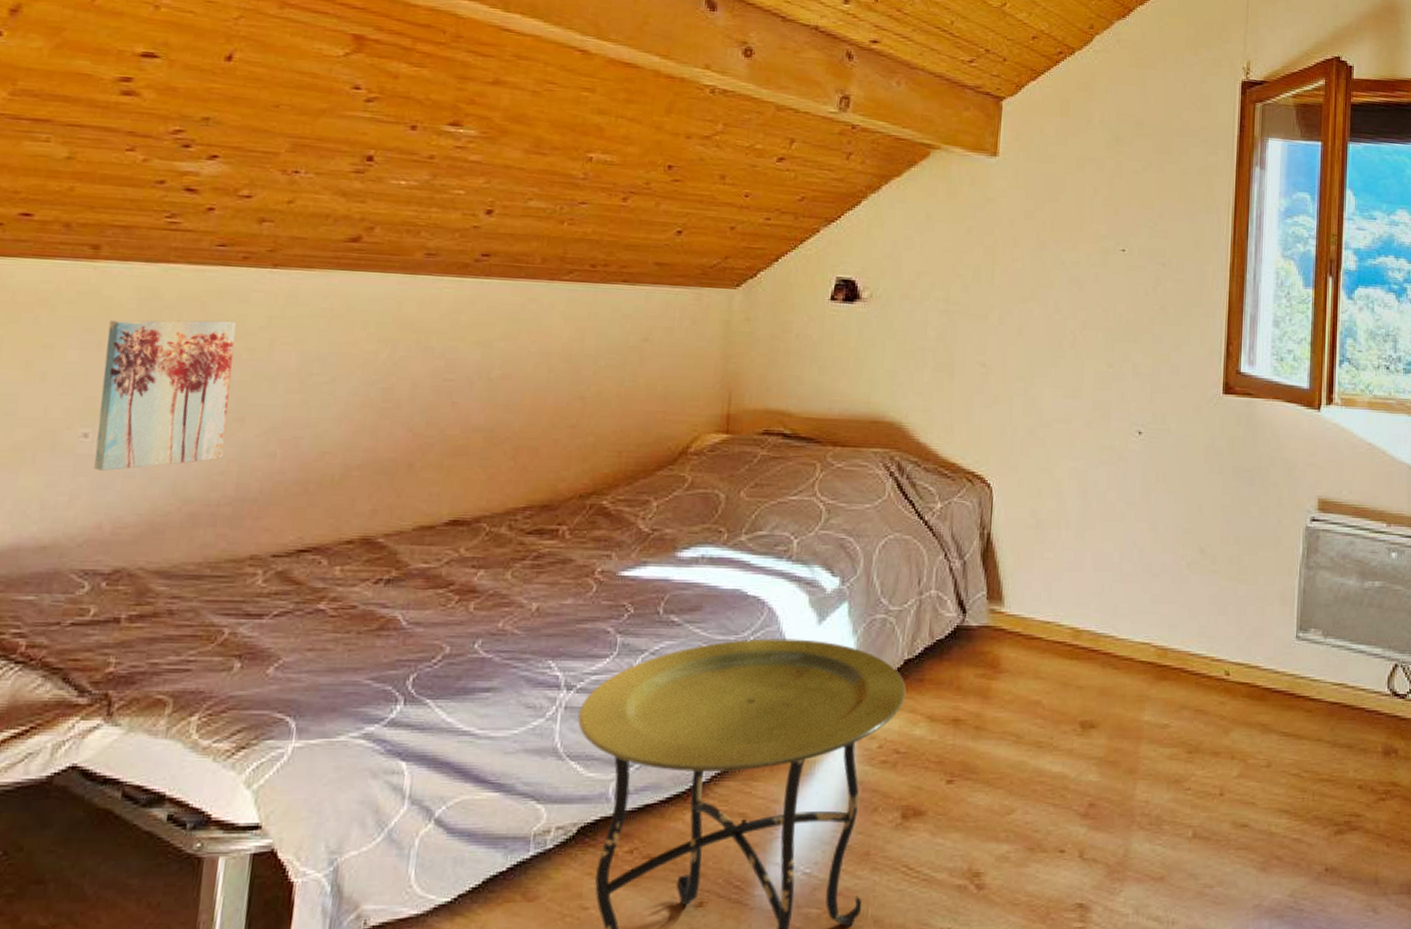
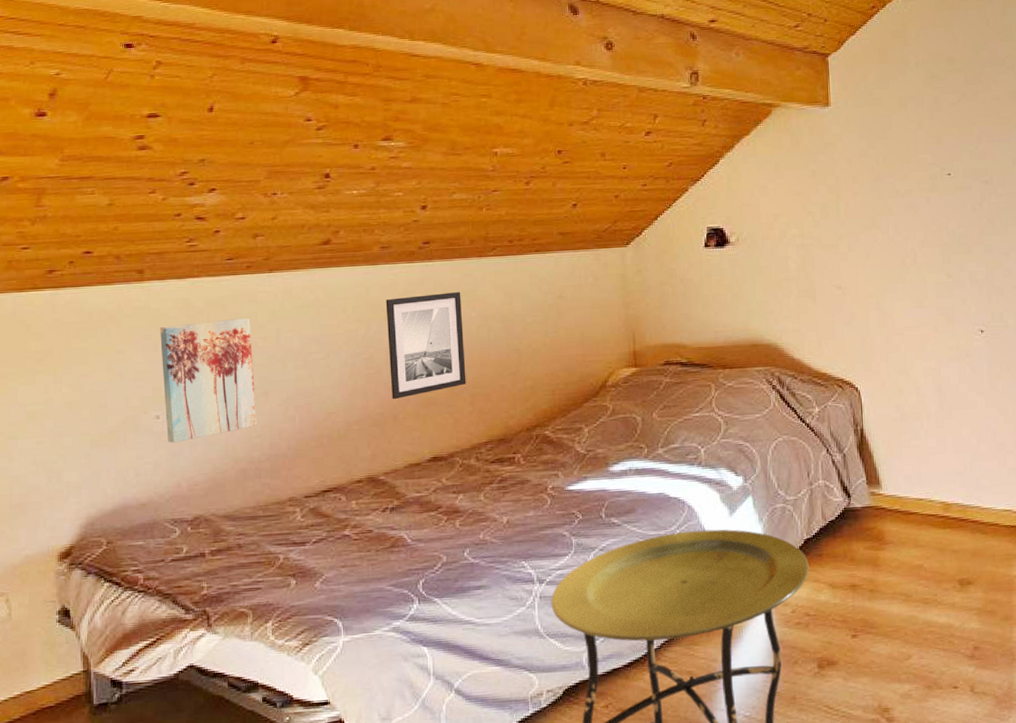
wall art: none [410,318,521,444] -> present [385,292,466,400]

